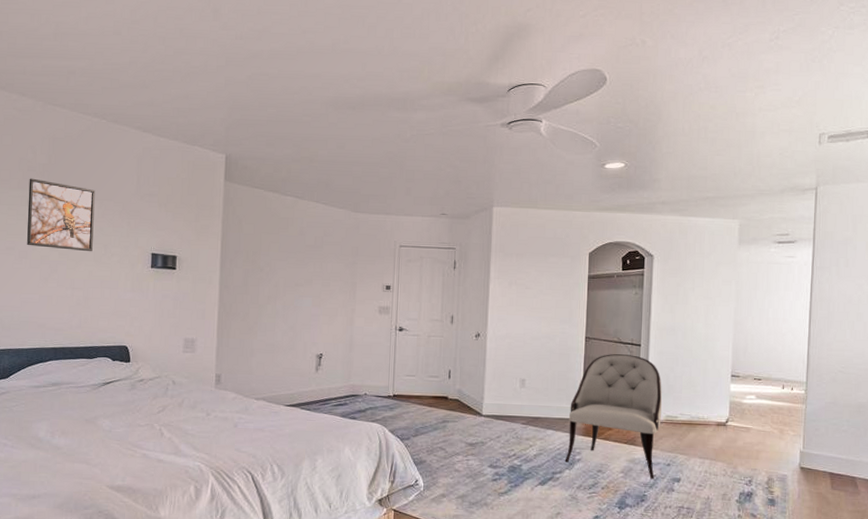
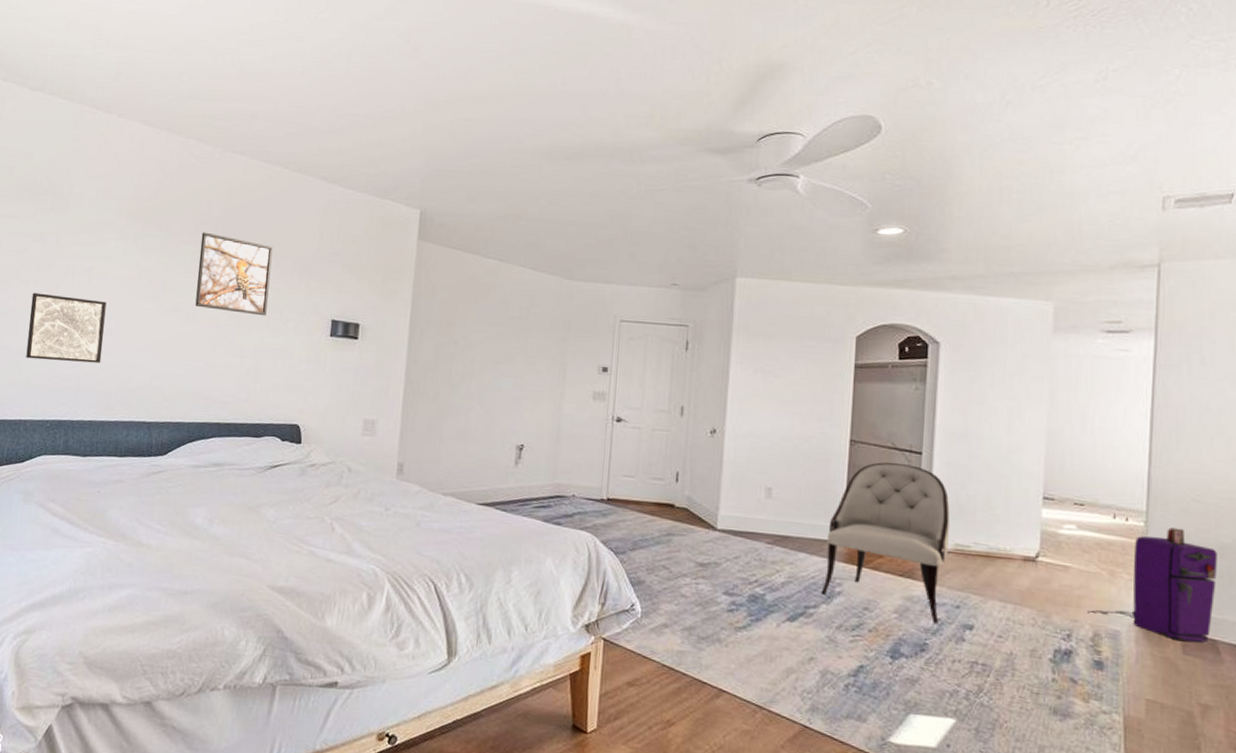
air purifier: none [764,393,856,480] -> present [1087,527,1217,643]

